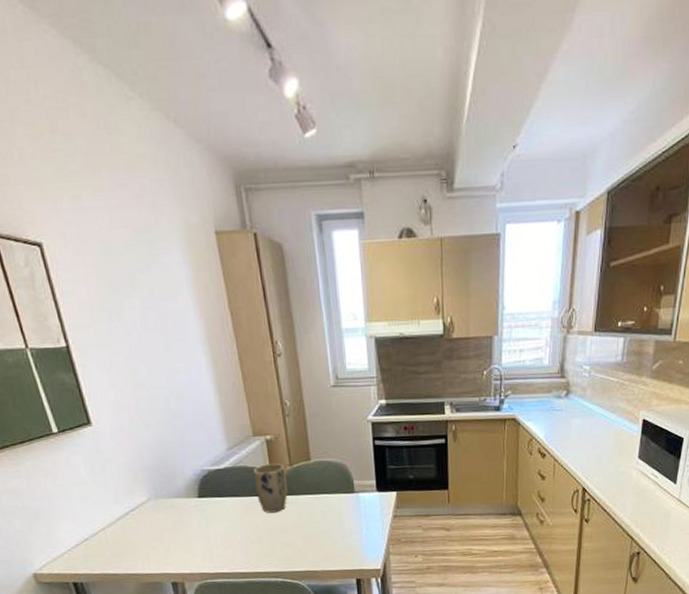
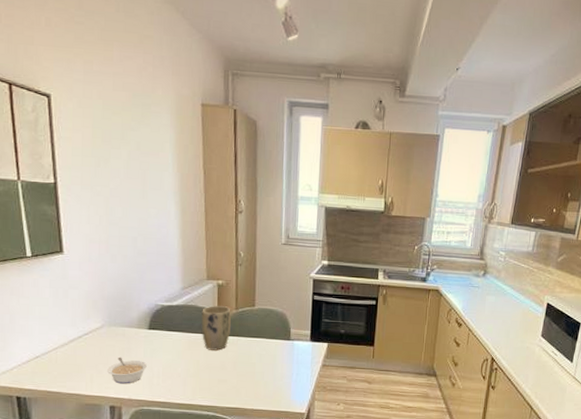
legume: none [162,530,204,559] -> present [107,357,147,384]

